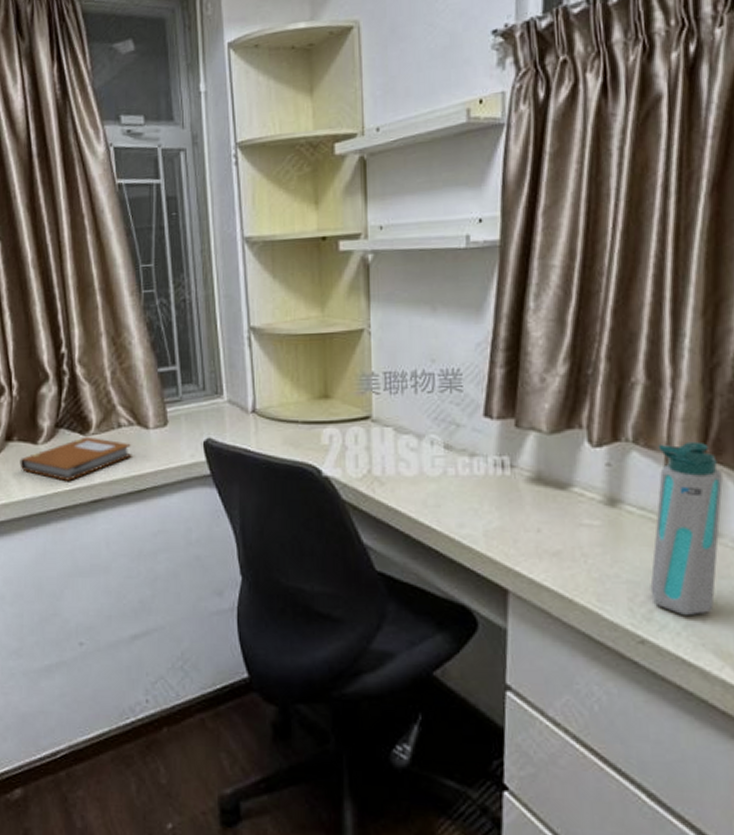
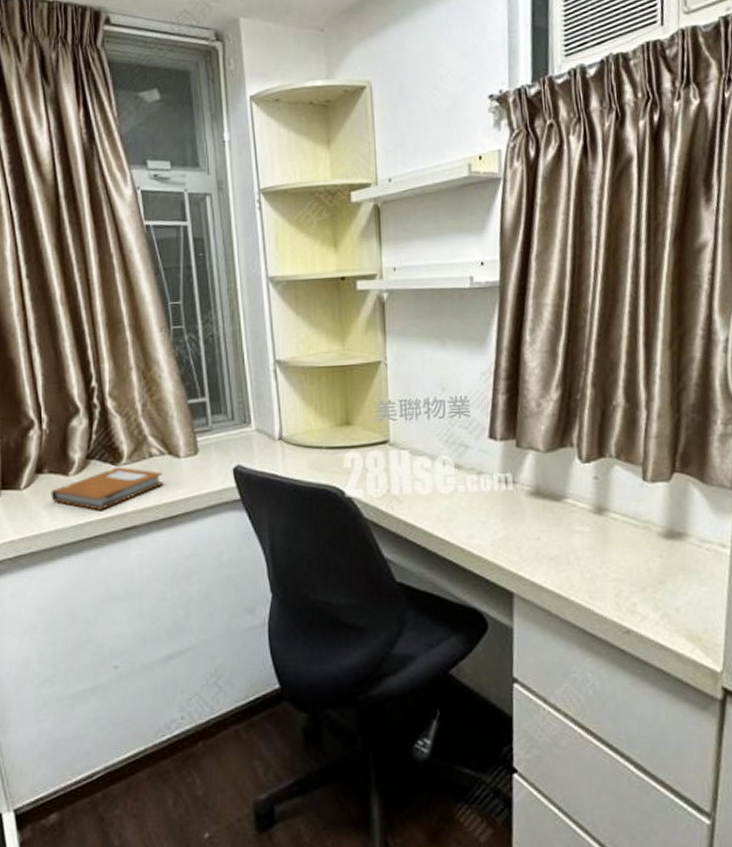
water bottle: present [650,441,723,616] -> none [633,455,690,607]

